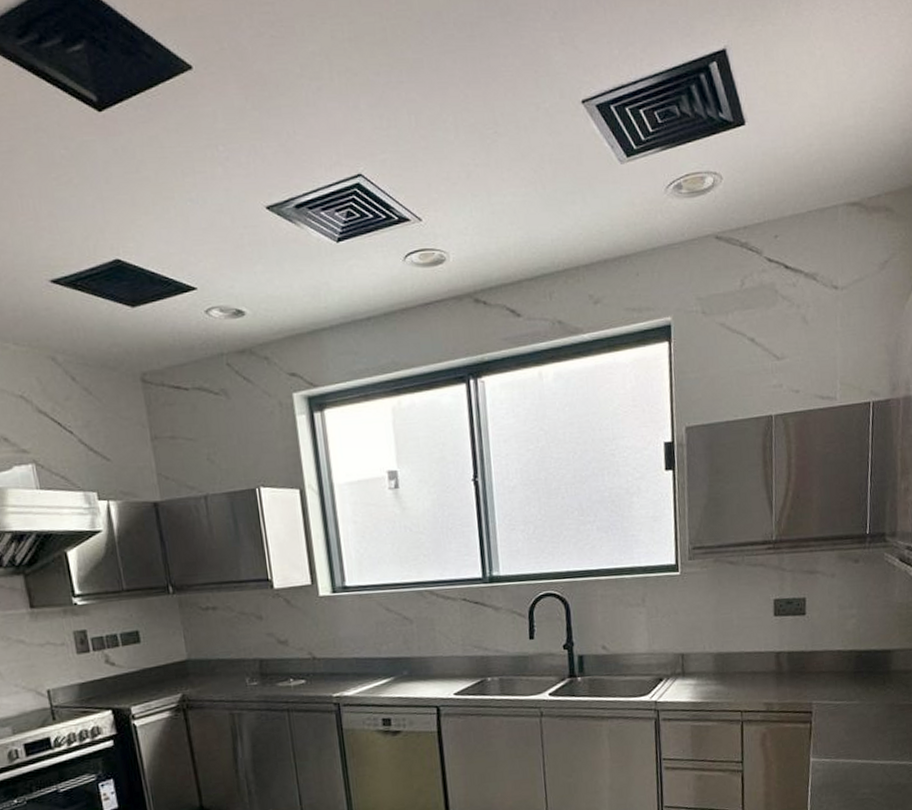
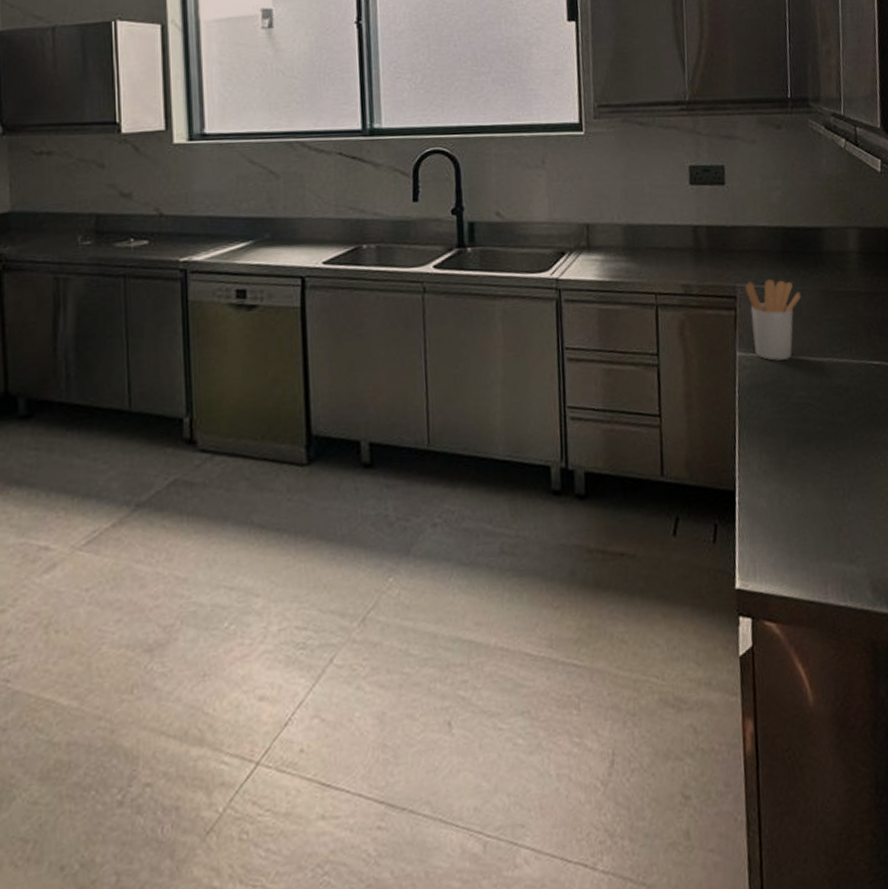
utensil holder: none [820,696,870,765] -> present [745,279,802,361]

